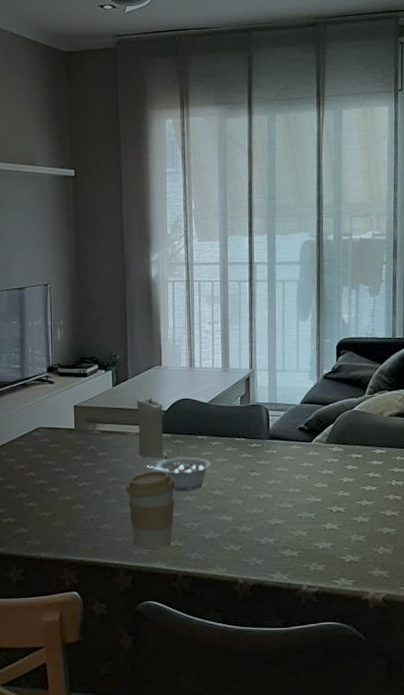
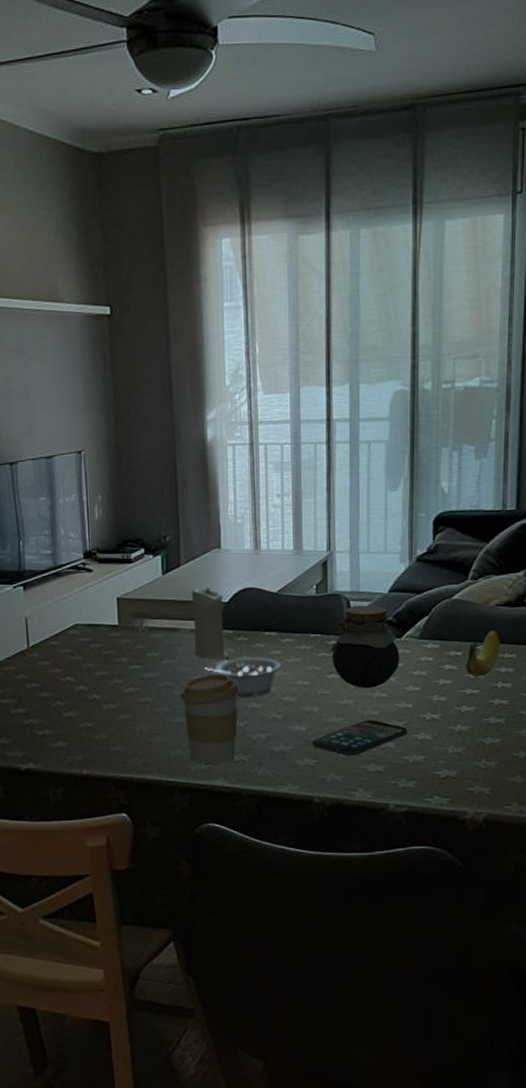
smartphone: none [238,512,318,542] -> present [313,720,408,756]
jar: none [253,415,310,485] -> present [331,605,400,689]
banana: none [365,436,393,476] -> present [465,630,500,678]

